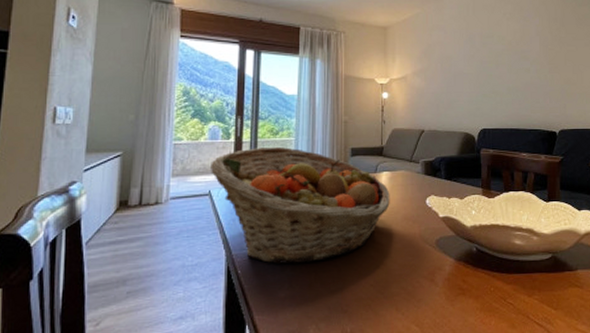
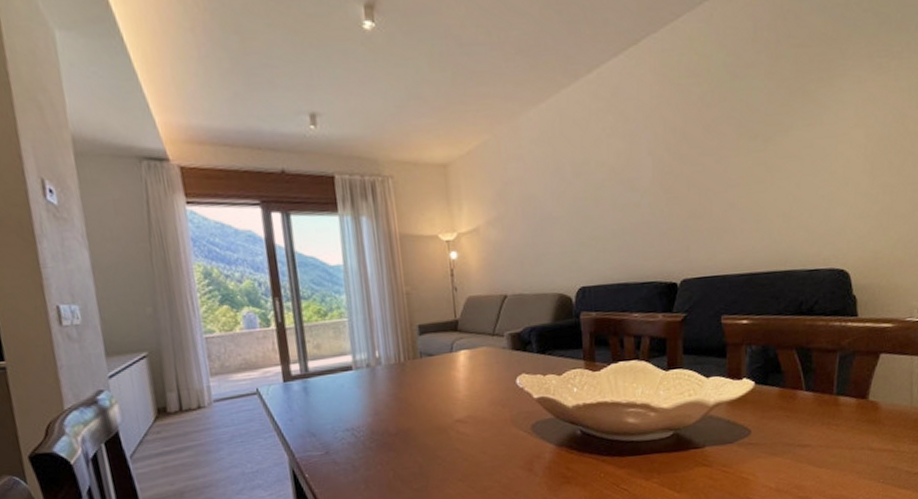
fruit basket: present [209,146,390,264] -> none [252,330,473,465]

